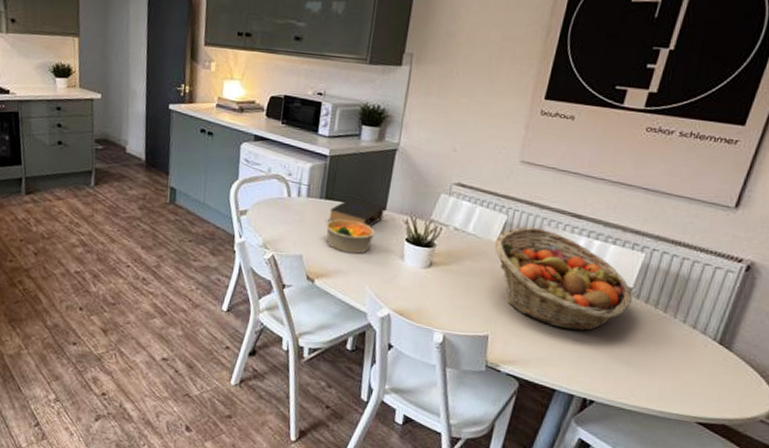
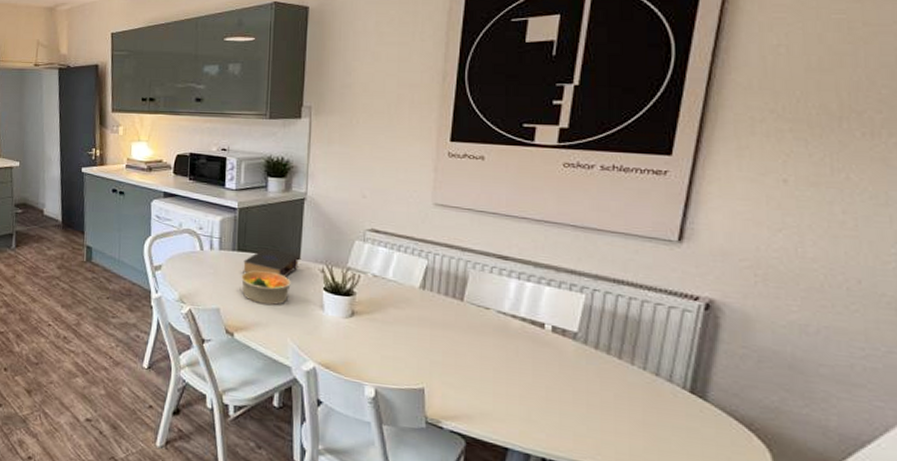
fruit basket: present [494,227,632,332] -> none [418,270,579,382]

